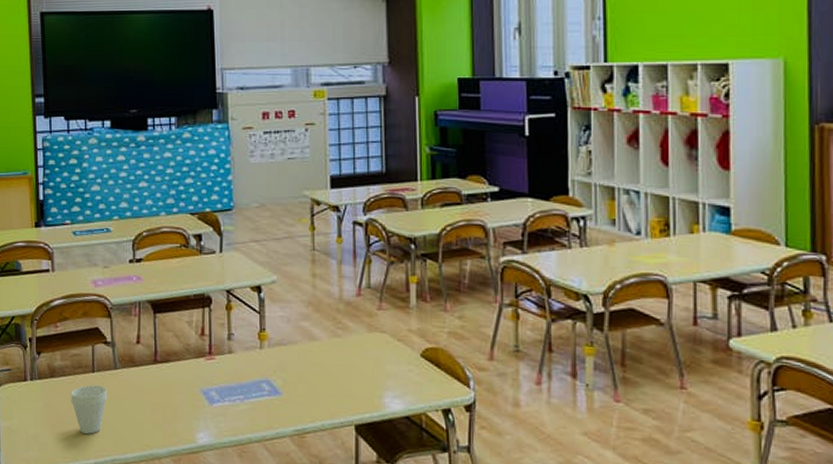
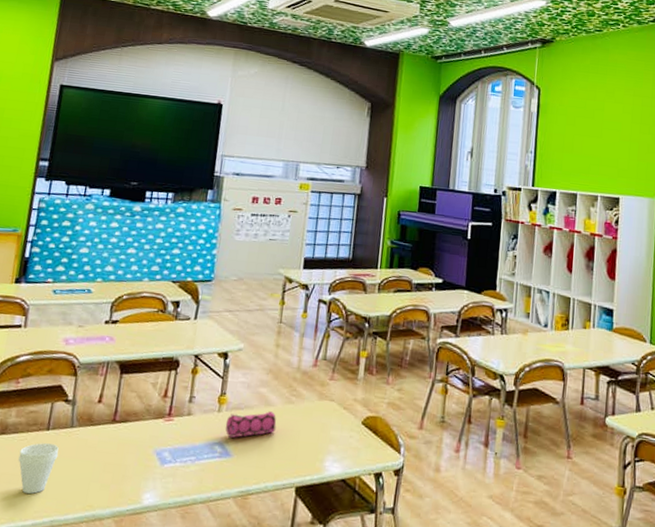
pencil case: none [270,346,325,375] -> present [225,411,277,438]

